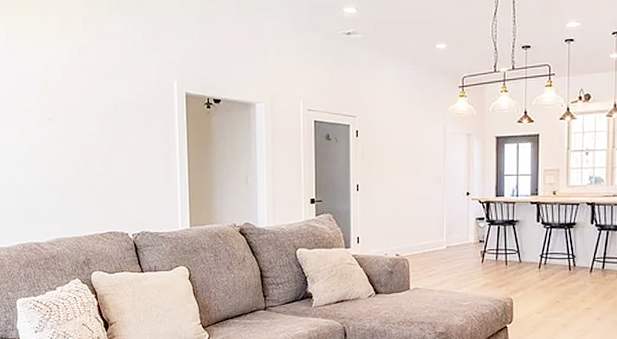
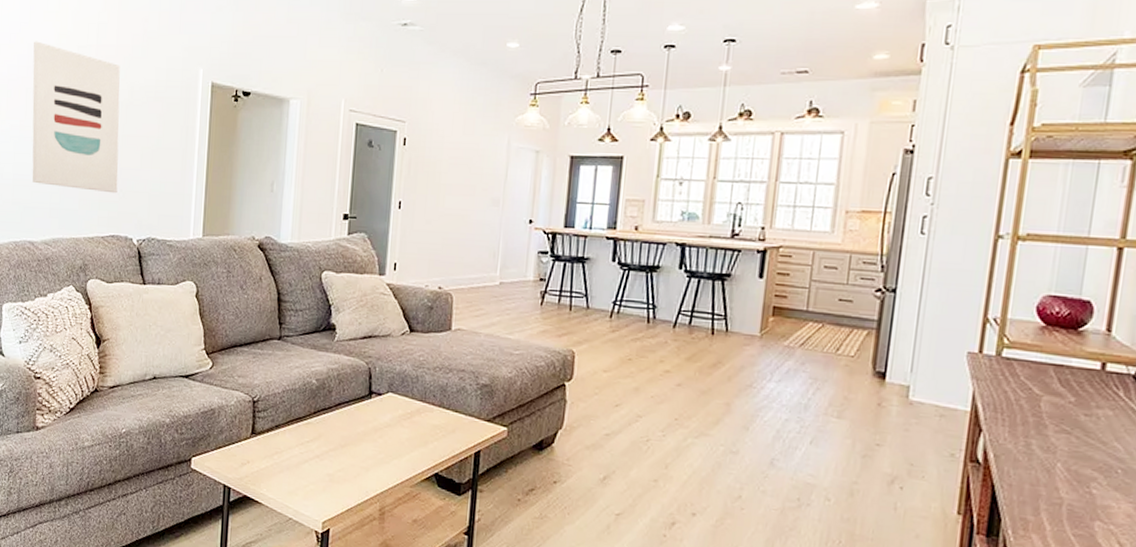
wall art: none [22,65,111,195] -> present [32,41,120,194]

